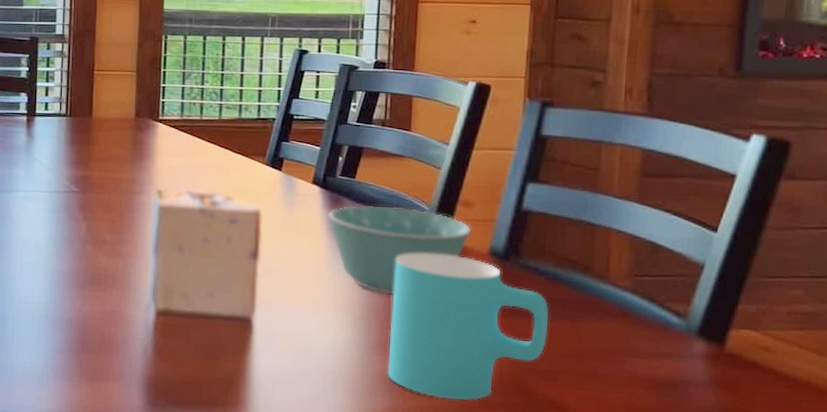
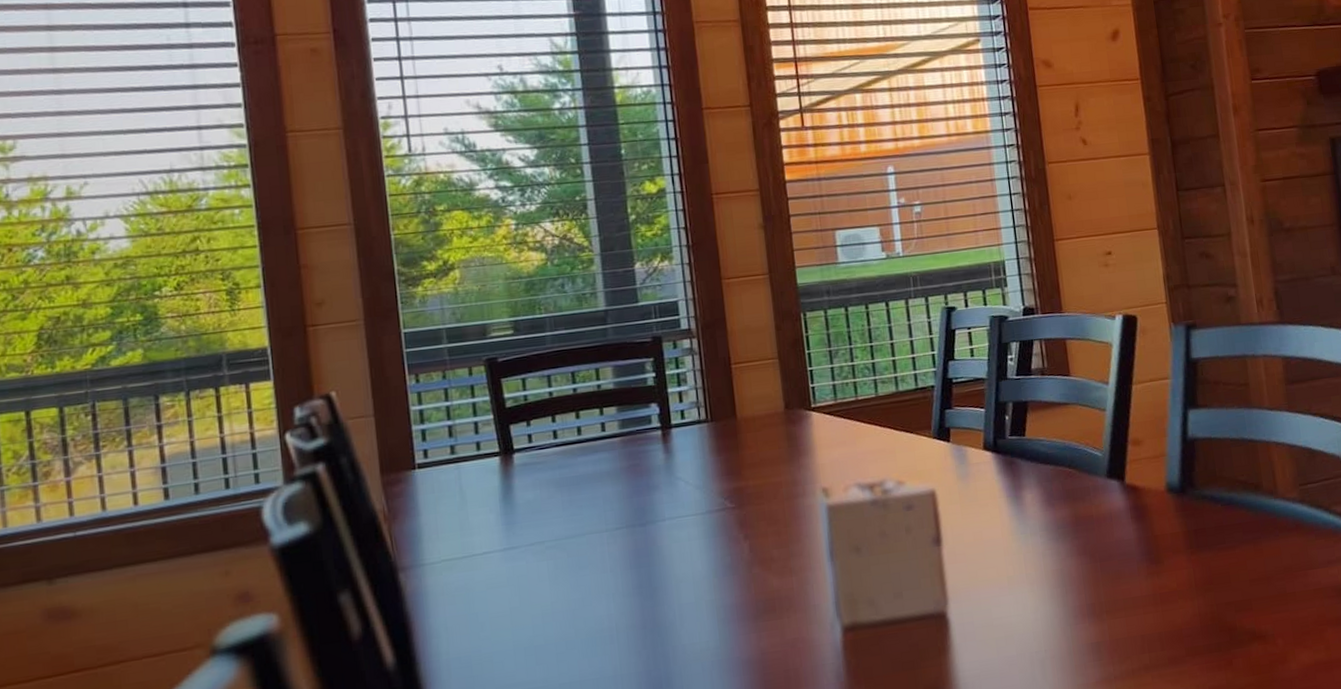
bowl: present [327,205,472,296] -> none [1004,457,1147,556]
cup: present [387,252,550,401] -> none [1079,497,1236,656]

